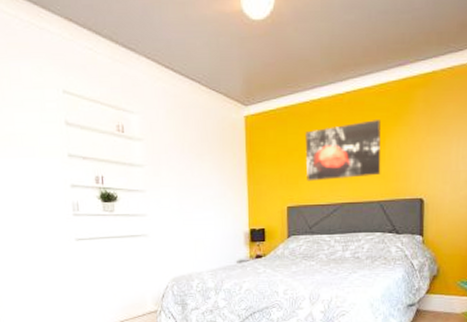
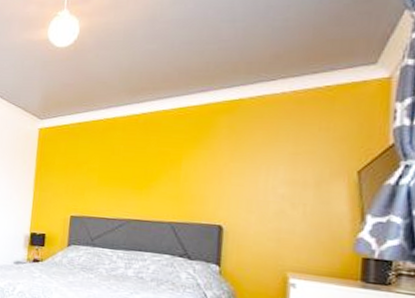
wall art: present [305,120,381,182] -> none [93,141,178,196]

